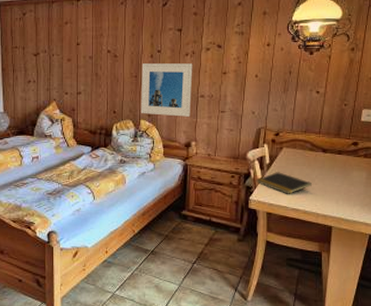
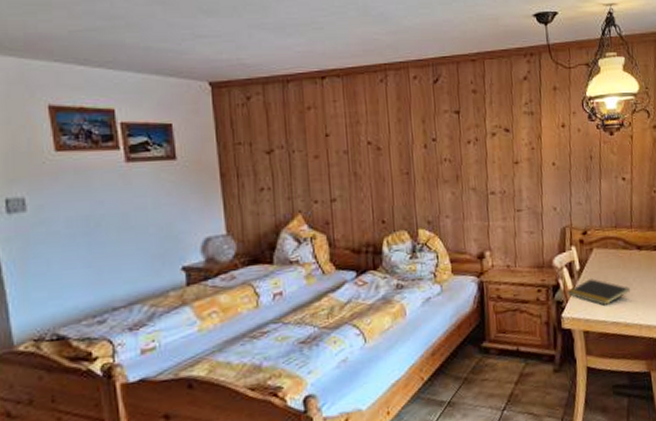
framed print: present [140,63,193,117] -> none [413,153,481,222]

